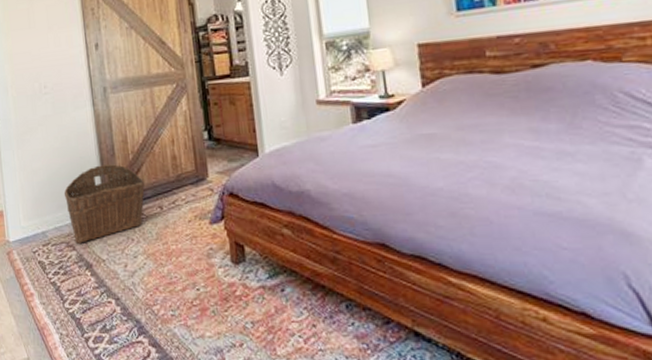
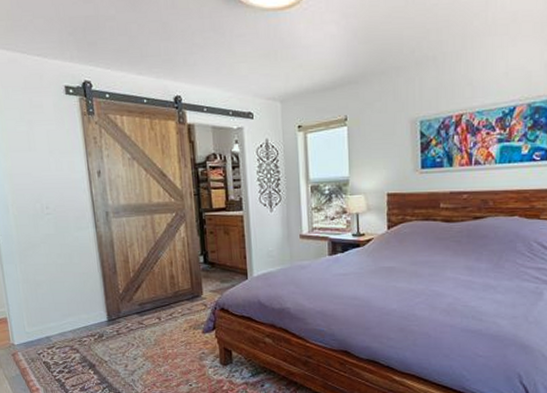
wicker basket: present [64,164,145,243] -> none [67,280,145,347]

